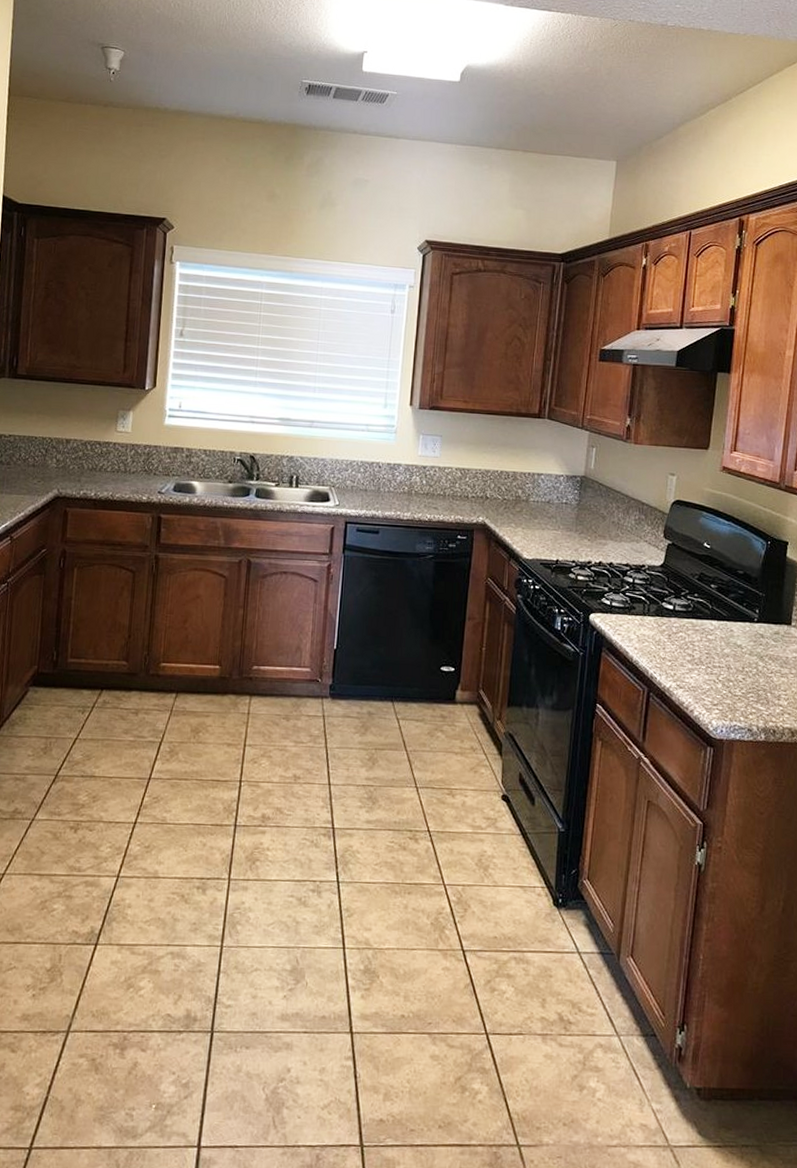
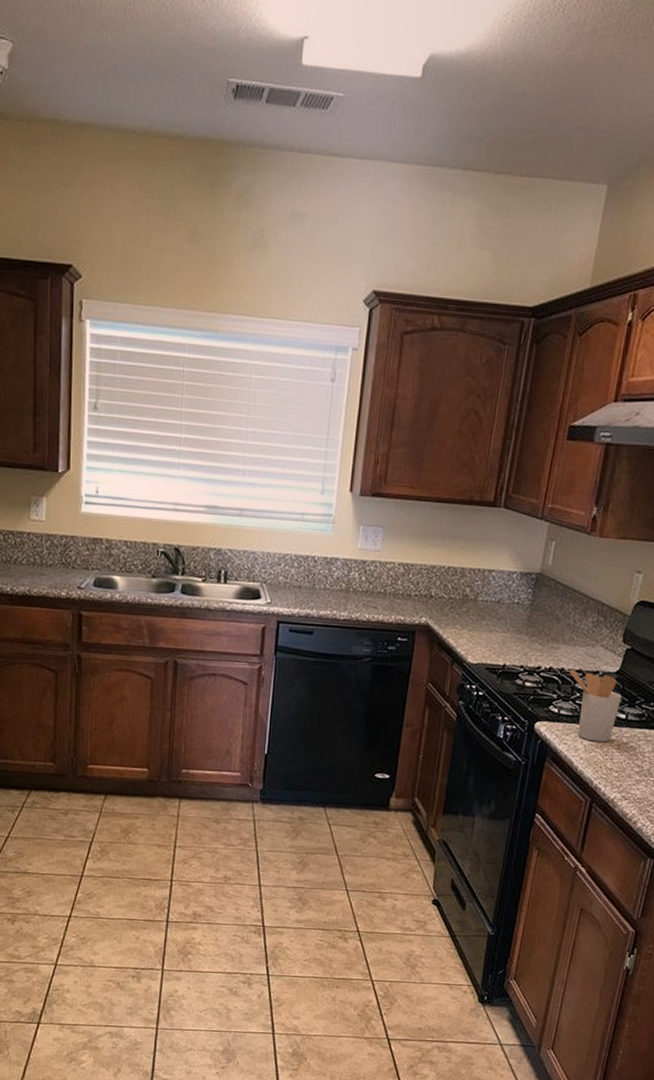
utensil holder: none [618,563,667,632] -> present [570,669,622,742]

